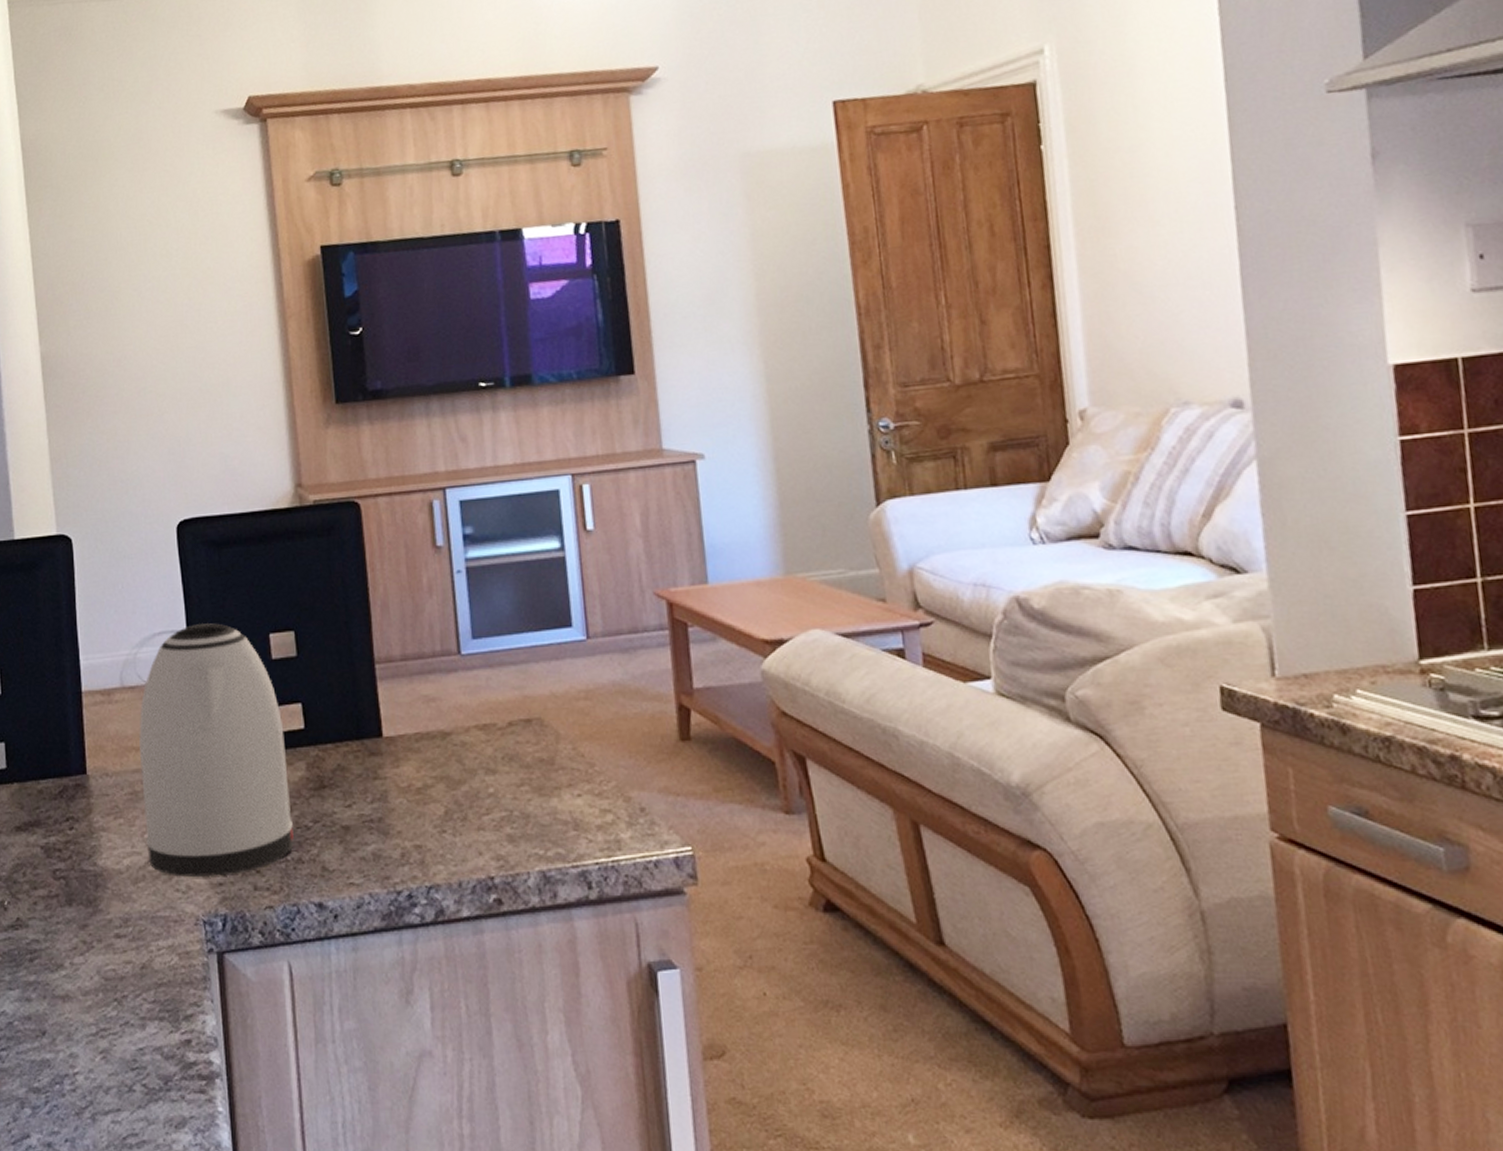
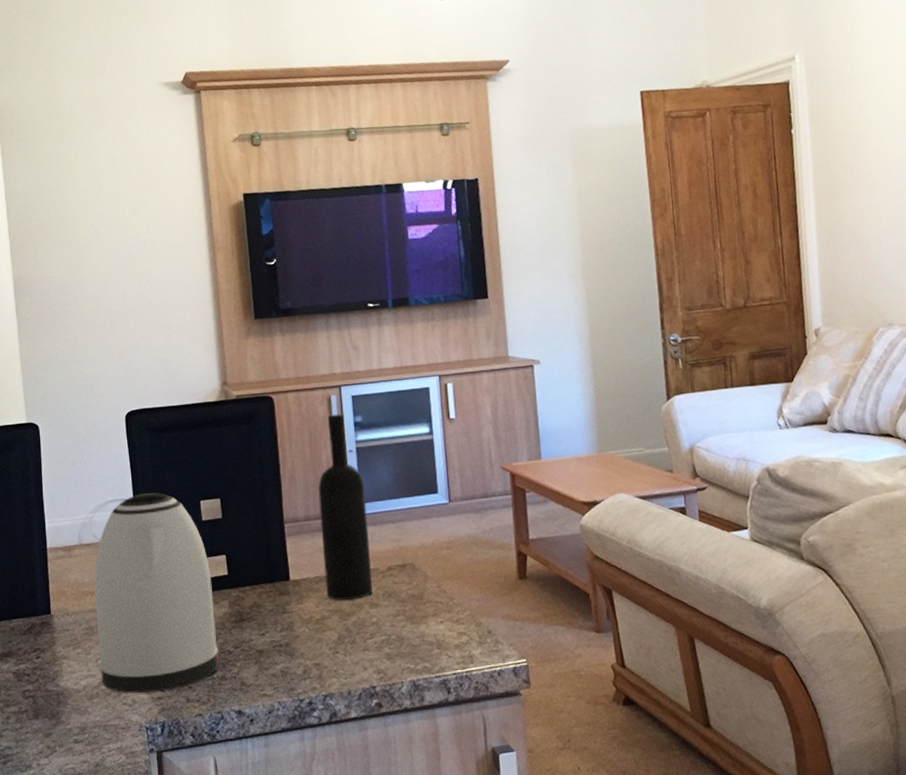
wine bottle: none [417,524,488,764] -> present [318,414,372,600]

